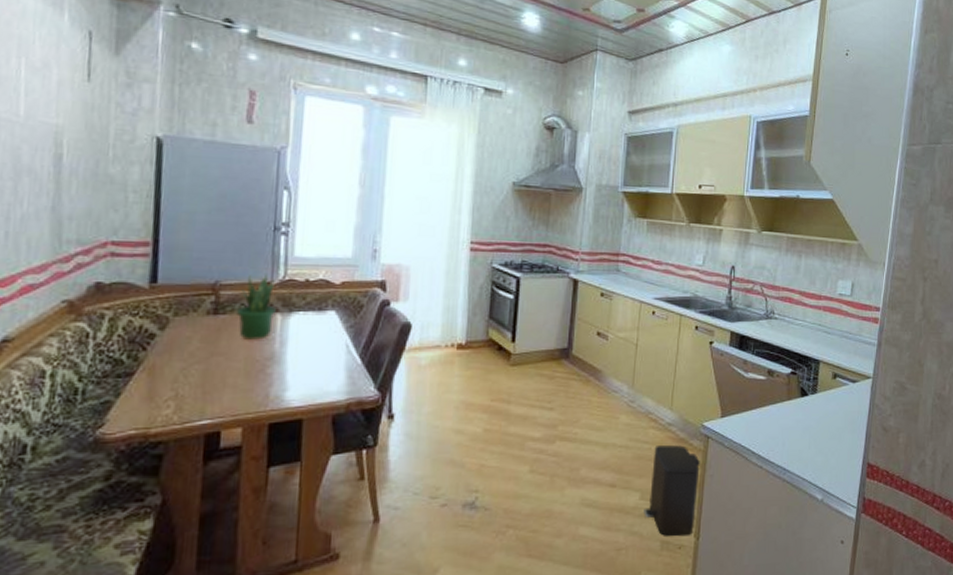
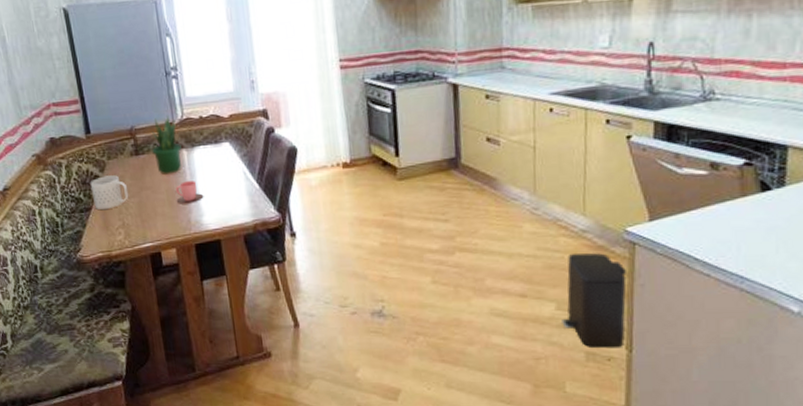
mug: none [139,335,194,377] -> present [90,175,129,211]
cup: none [255,350,292,376] -> present [176,181,204,204]

